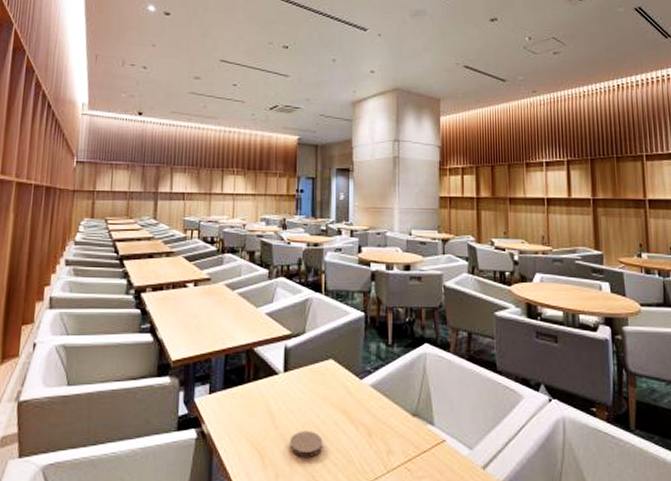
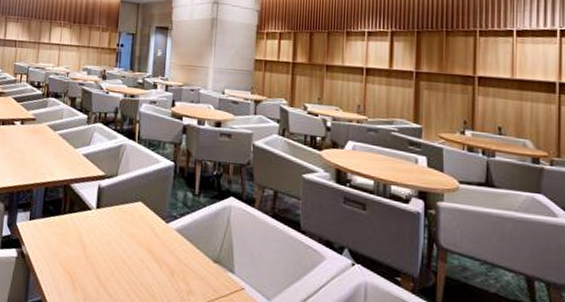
coaster: present [289,430,323,457] -> none [97,262,129,287]

